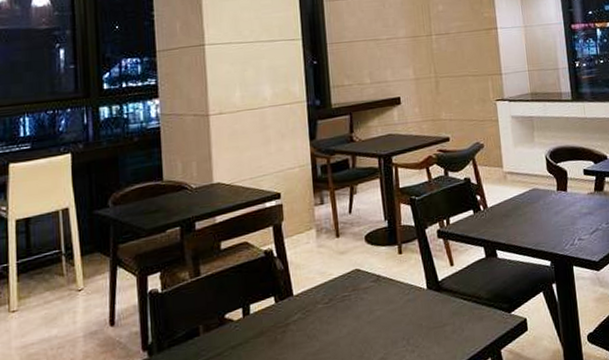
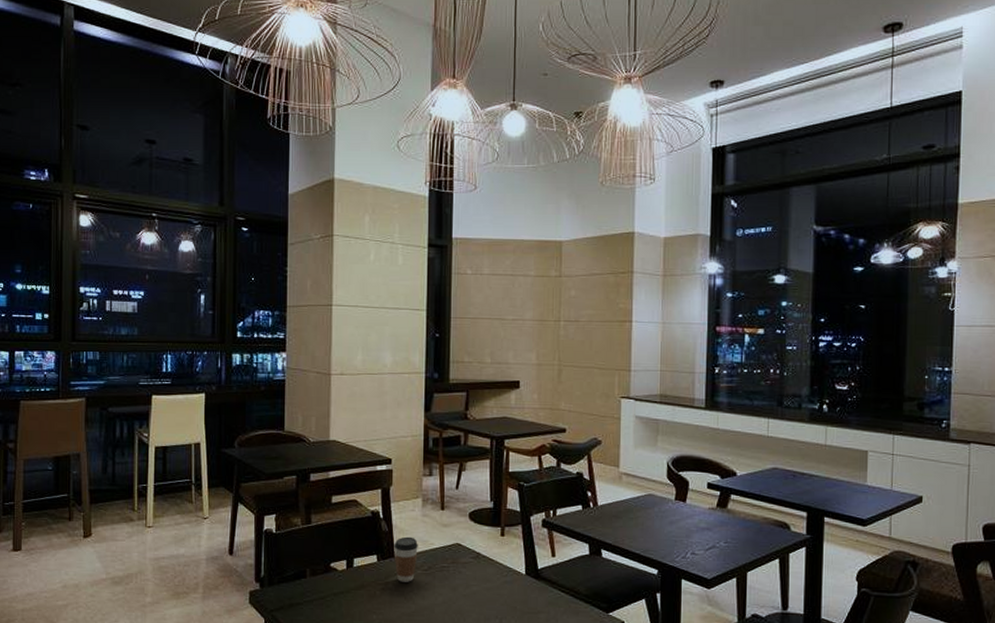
coffee cup: none [291,270,317,321] -> present [394,536,418,582]

